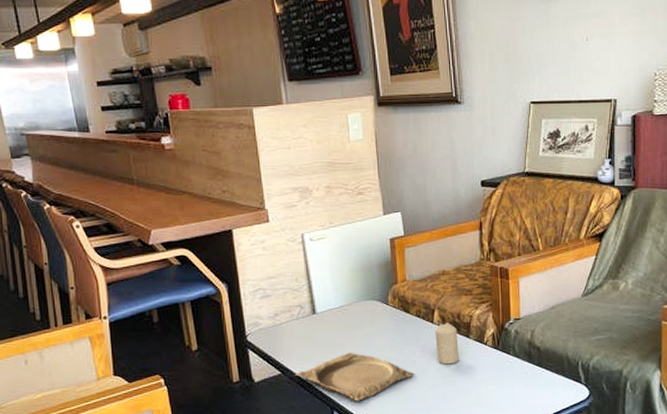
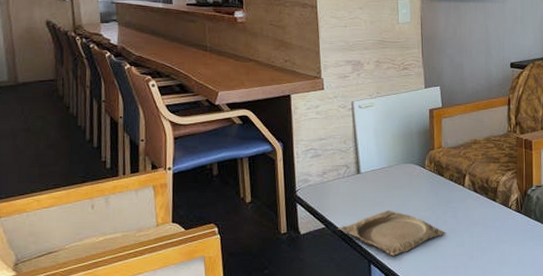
candle: present [435,323,459,365] -> none [465,187,486,225]

